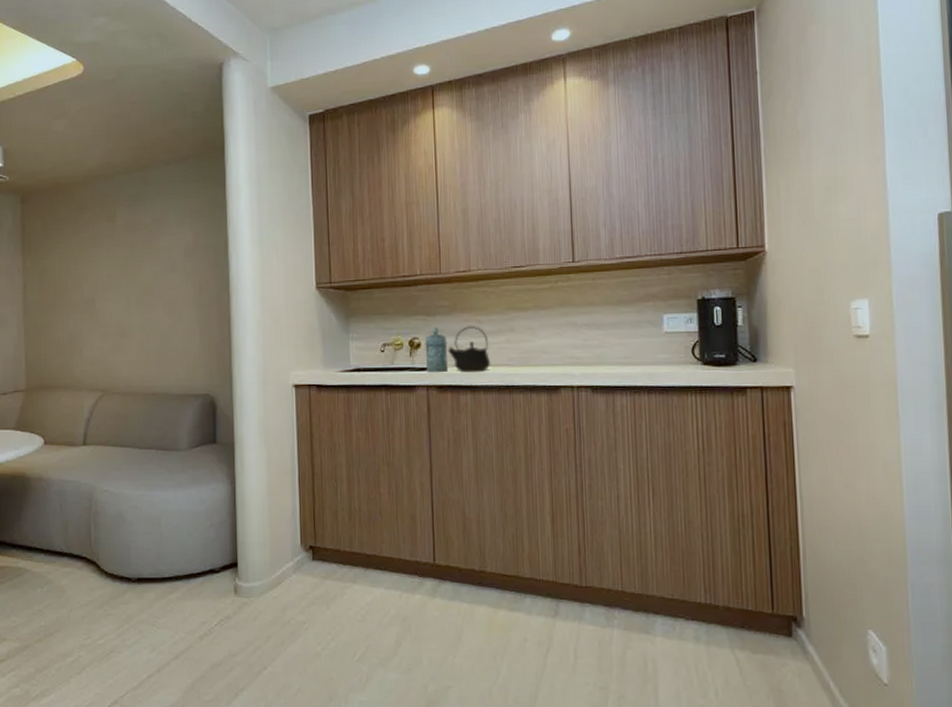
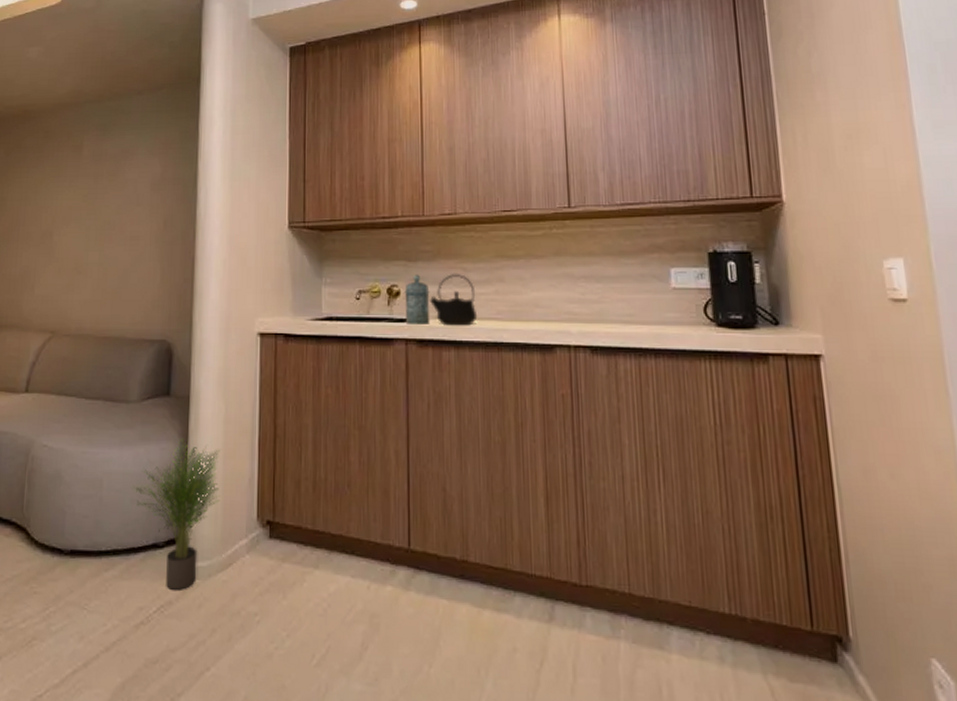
potted plant: none [189,479,267,606] -> present [134,438,220,590]

